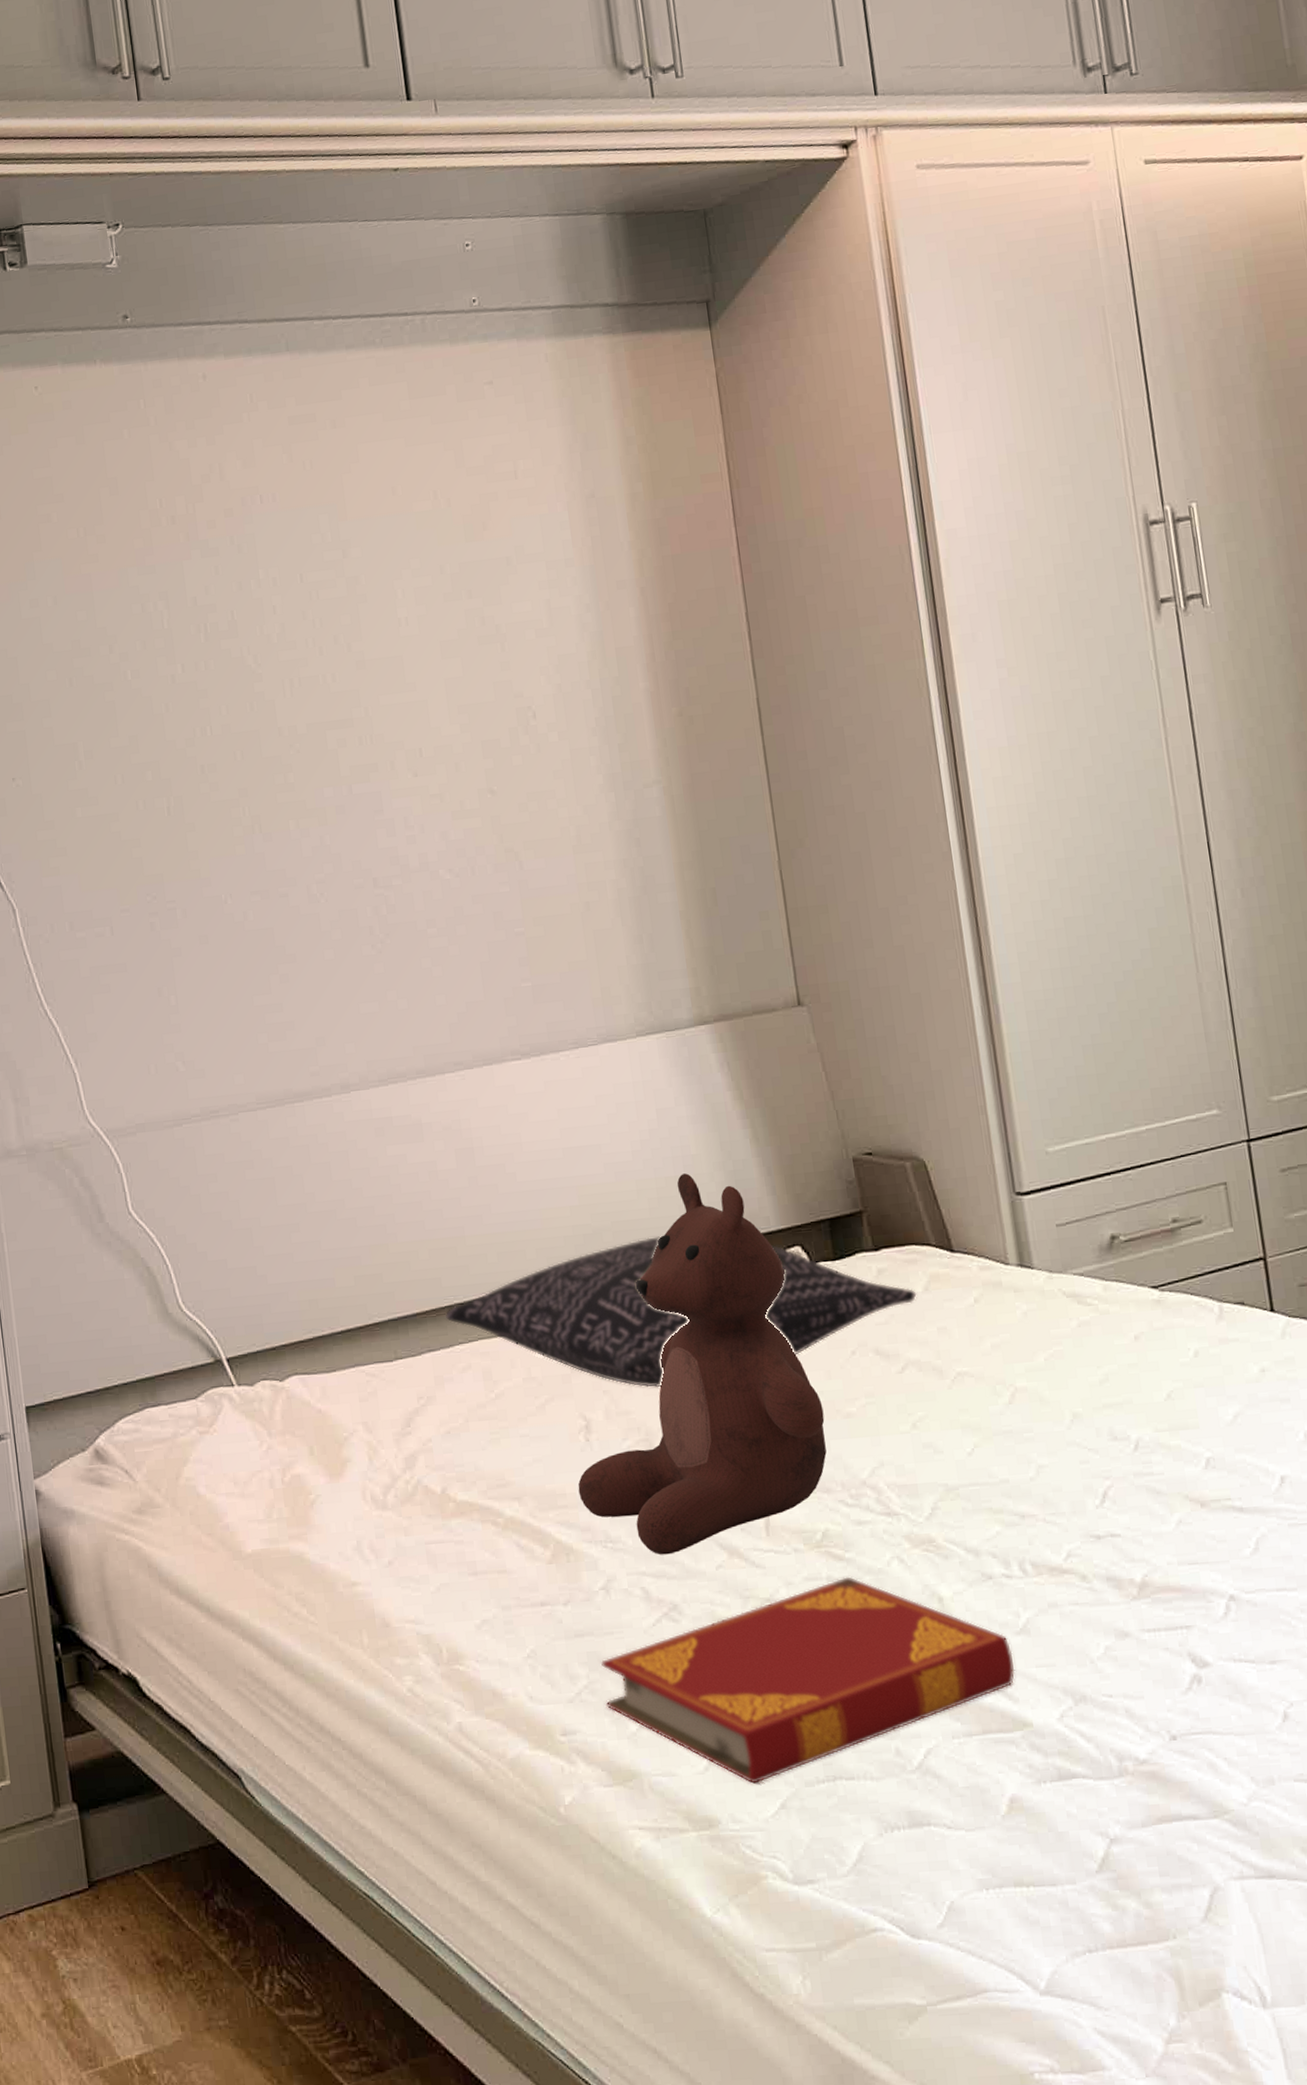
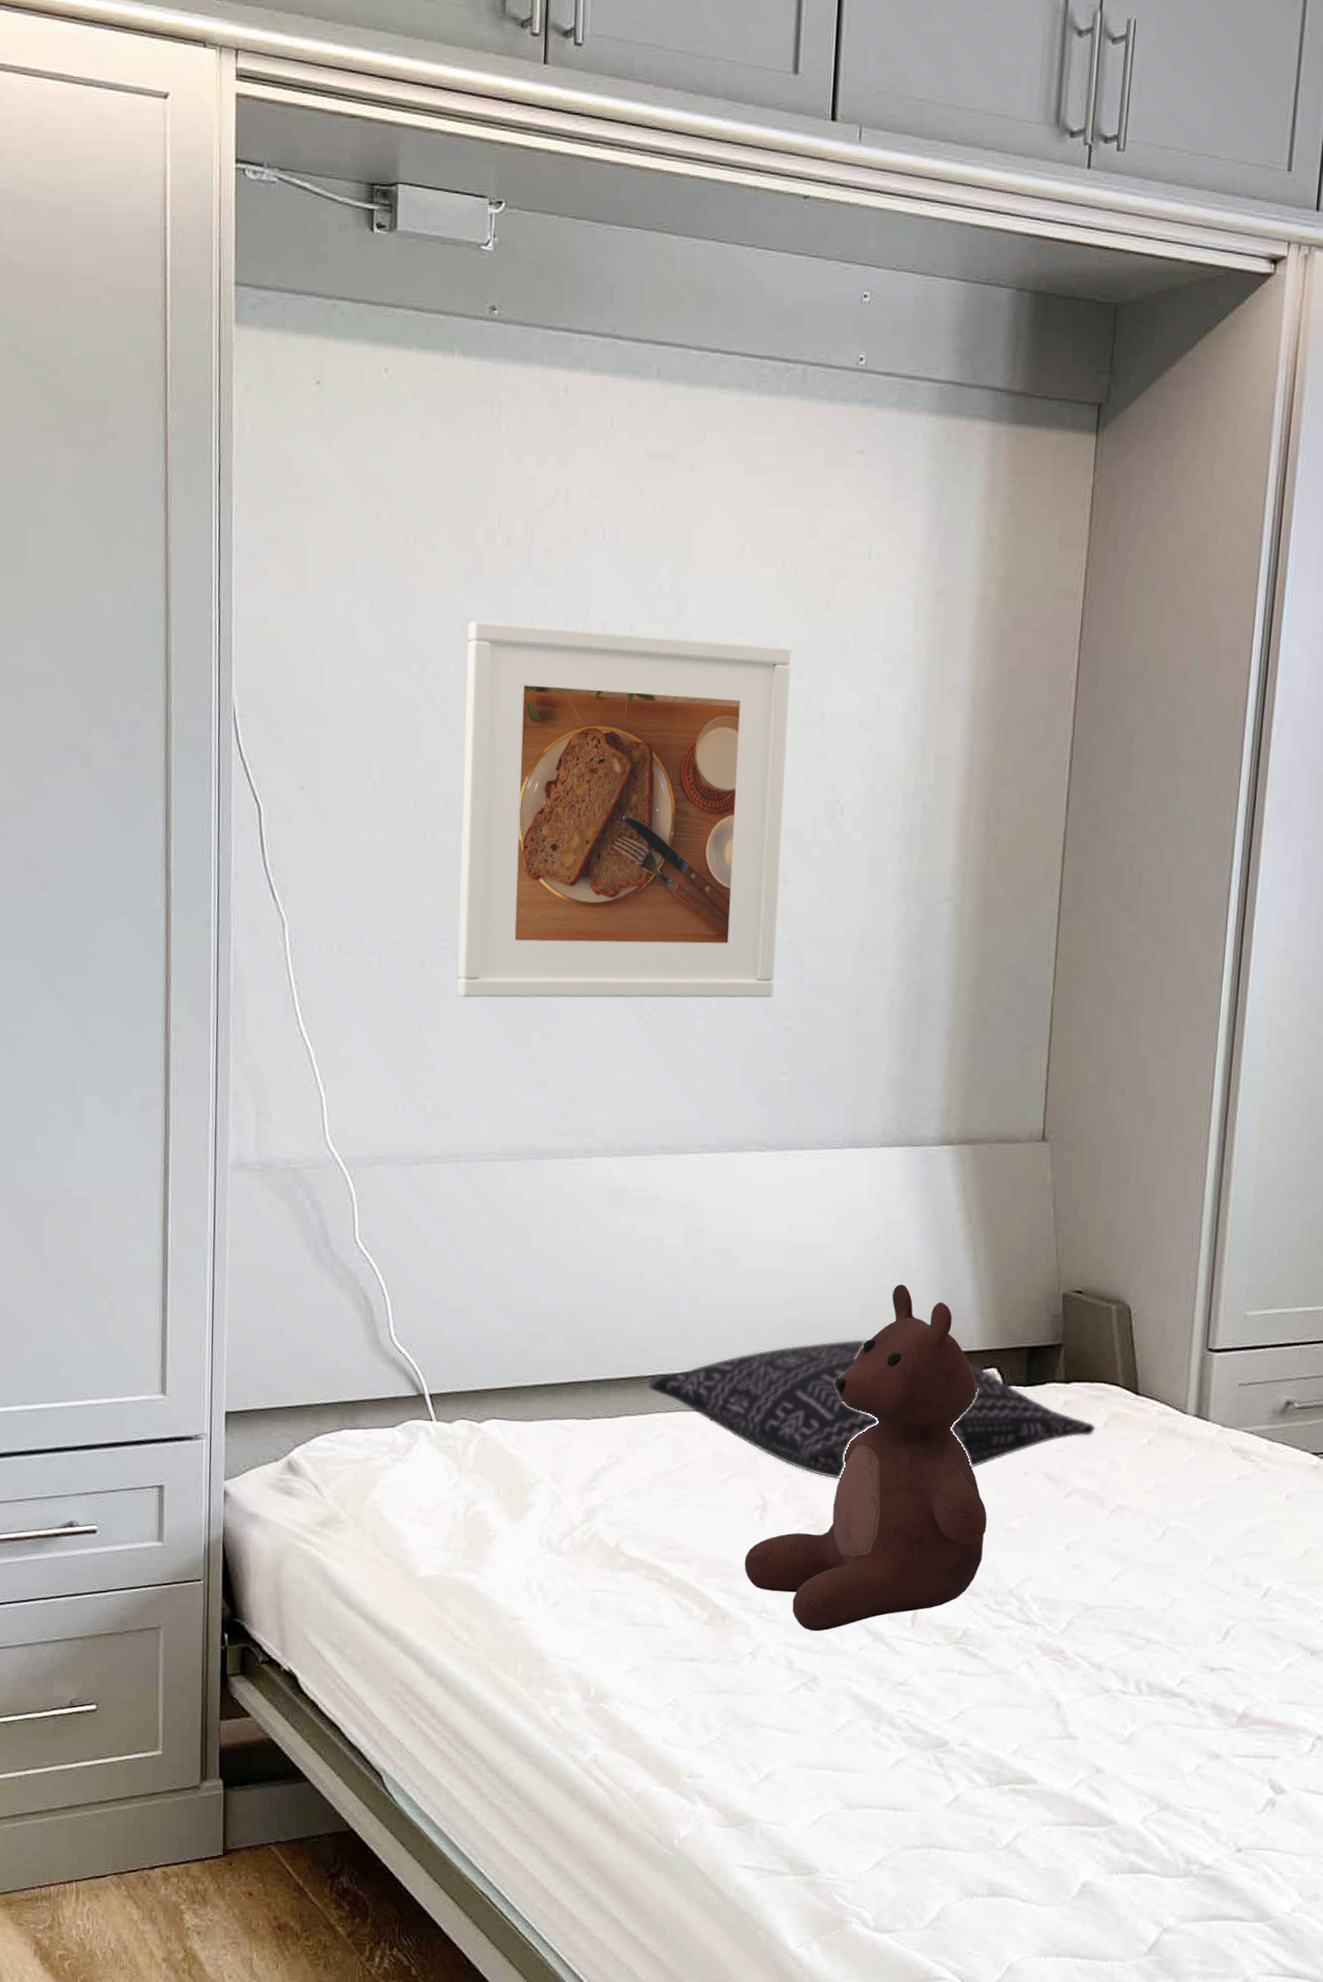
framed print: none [147,571,500,955] -> present [457,620,791,998]
hardback book: present [601,1576,1015,1784] -> none [733,1673,1113,1842]

